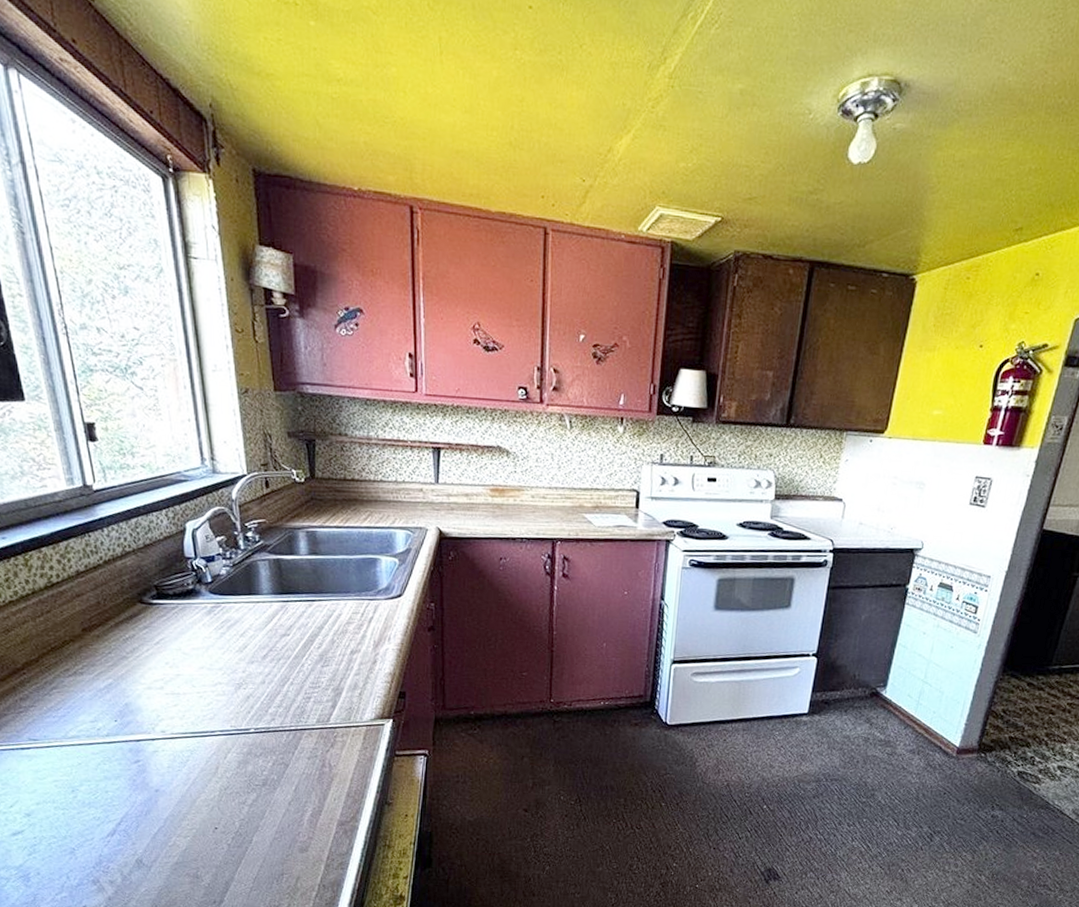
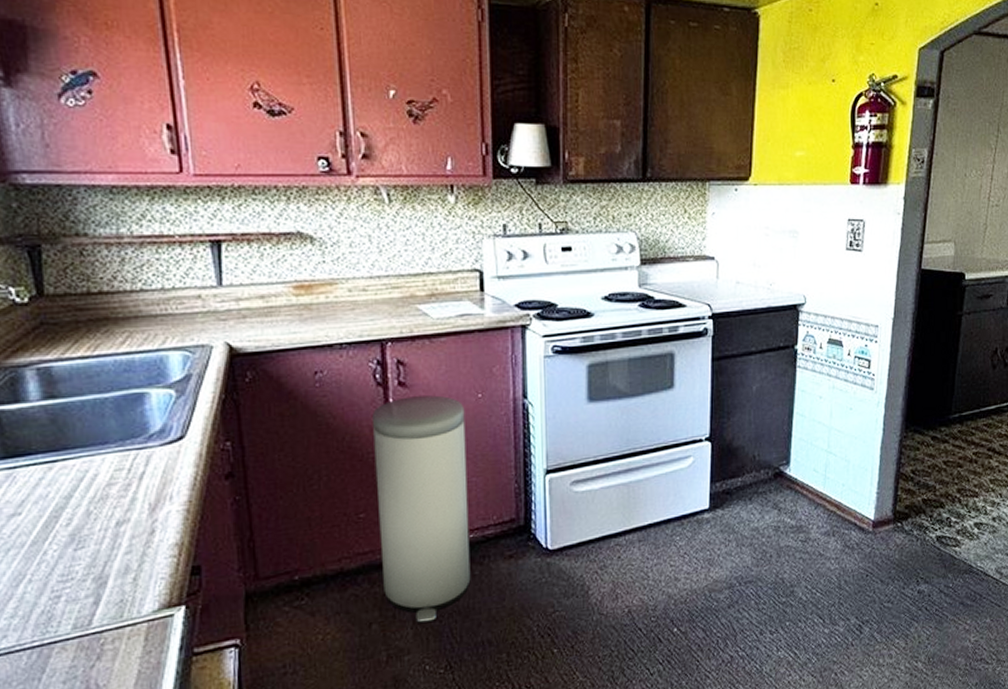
pedal bin: none [535,586,613,764] -> present [371,395,471,624]

